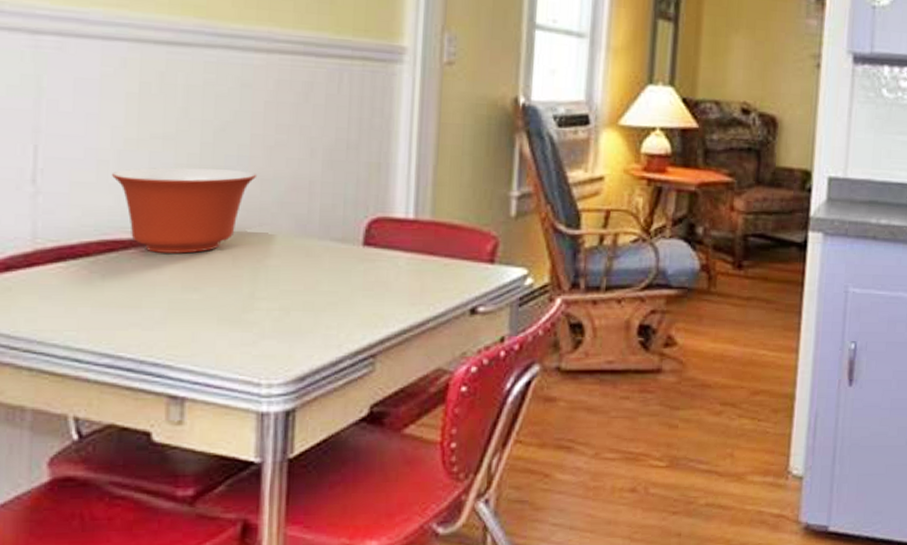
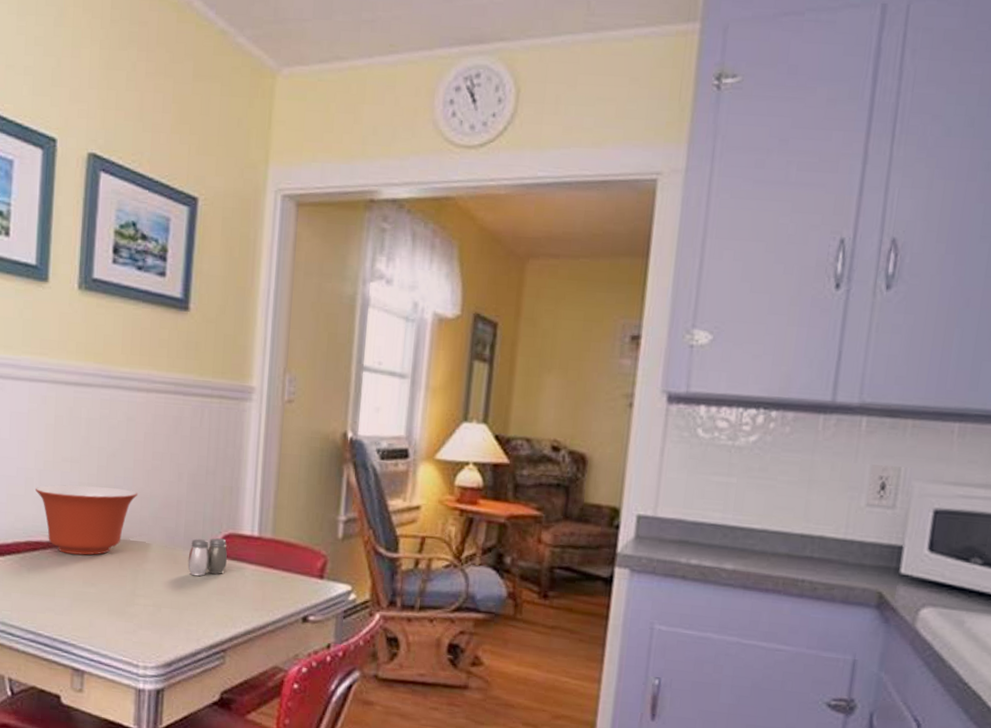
salt and pepper shaker: none [324,224,376,269] -> present [187,538,228,576]

